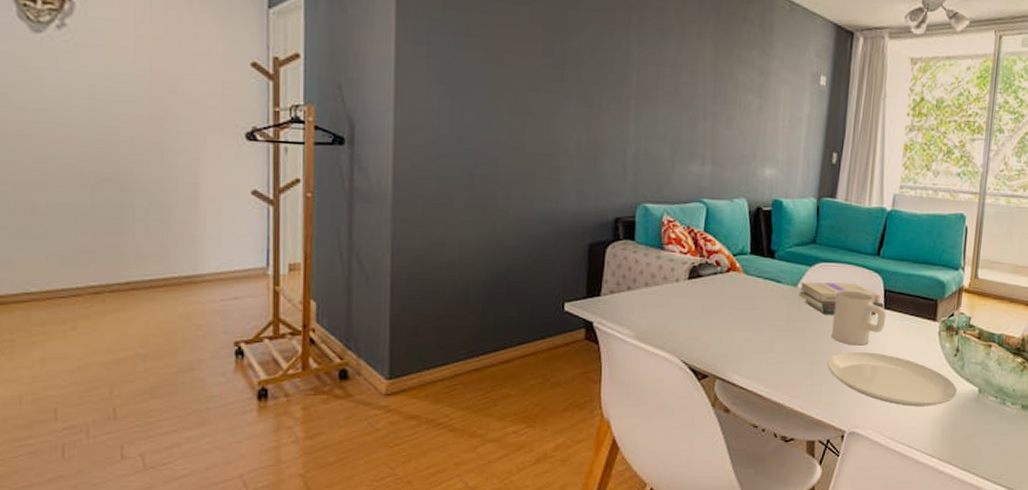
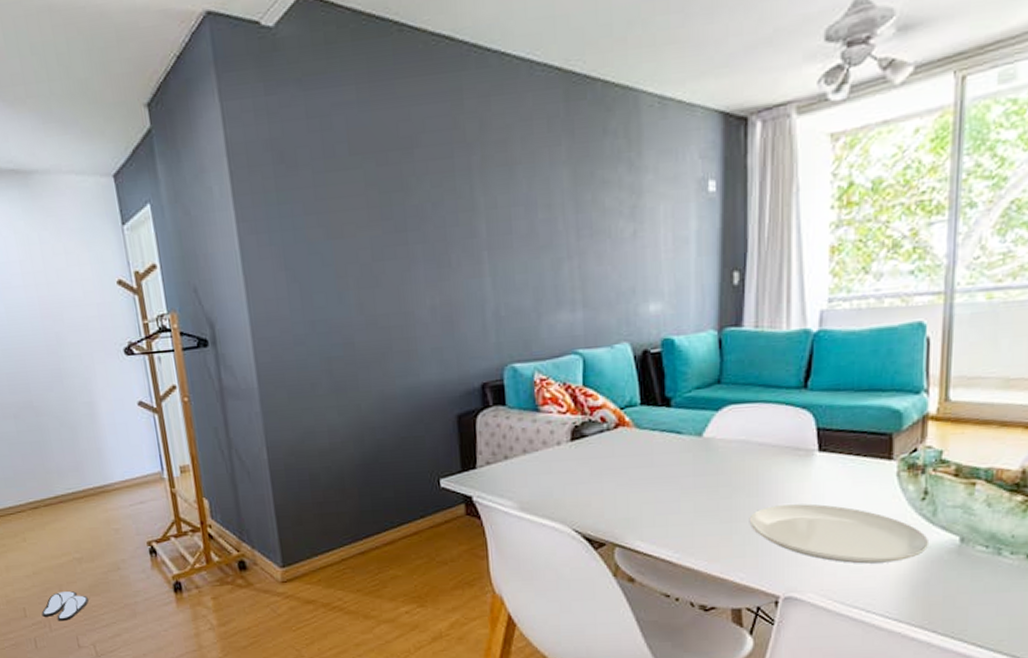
slippers: none [79,392,146,426] -> present [41,591,89,621]
books: present [799,282,884,316] -> none [705,425,817,465]
cup: present [832,290,886,346] -> none [752,433,822,498]

